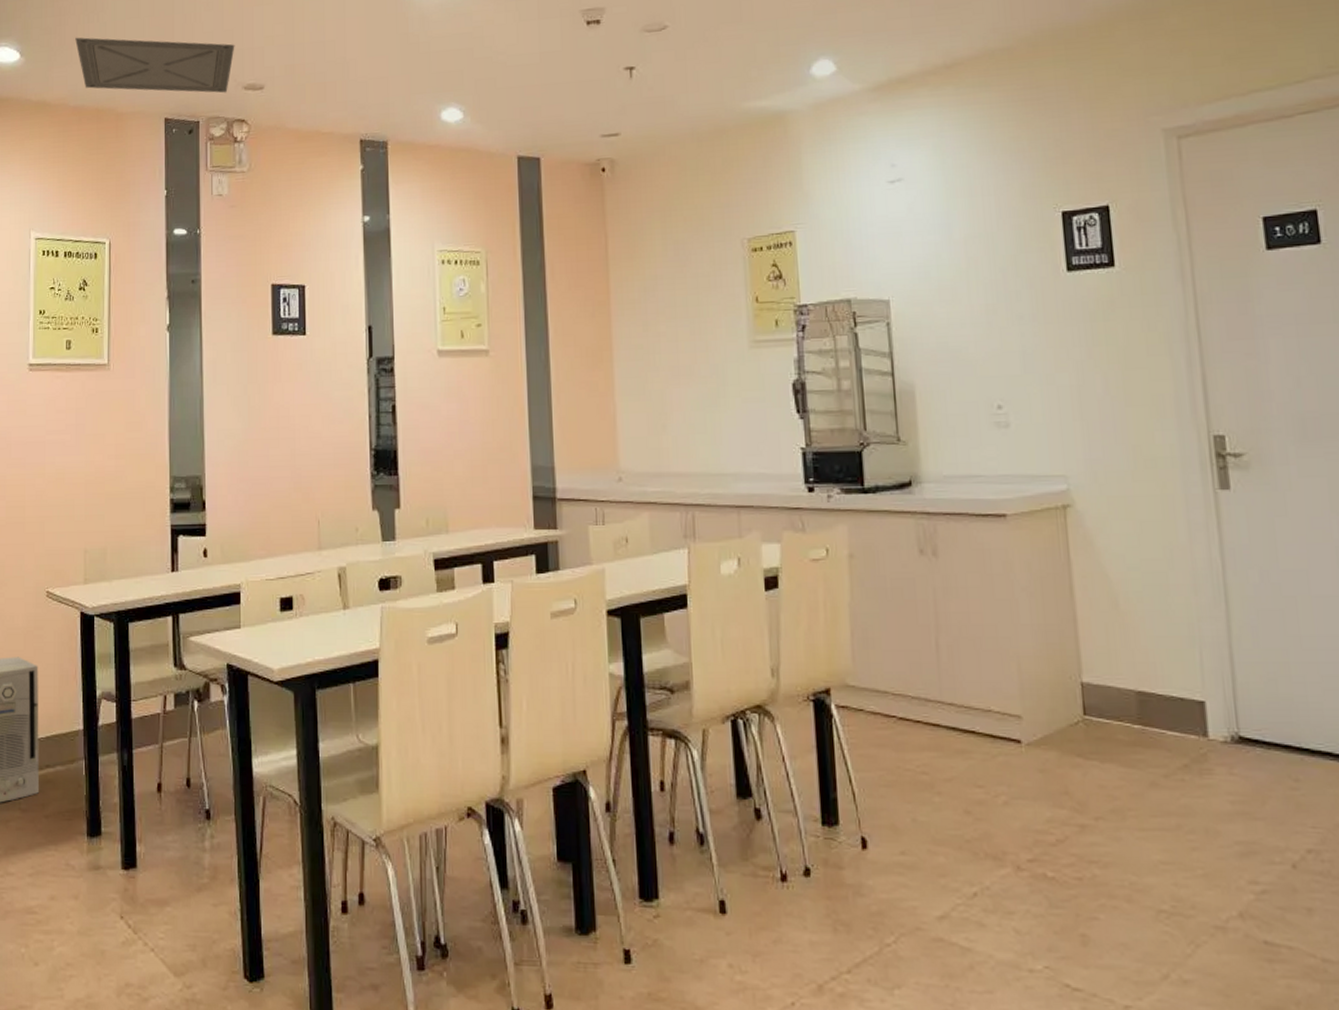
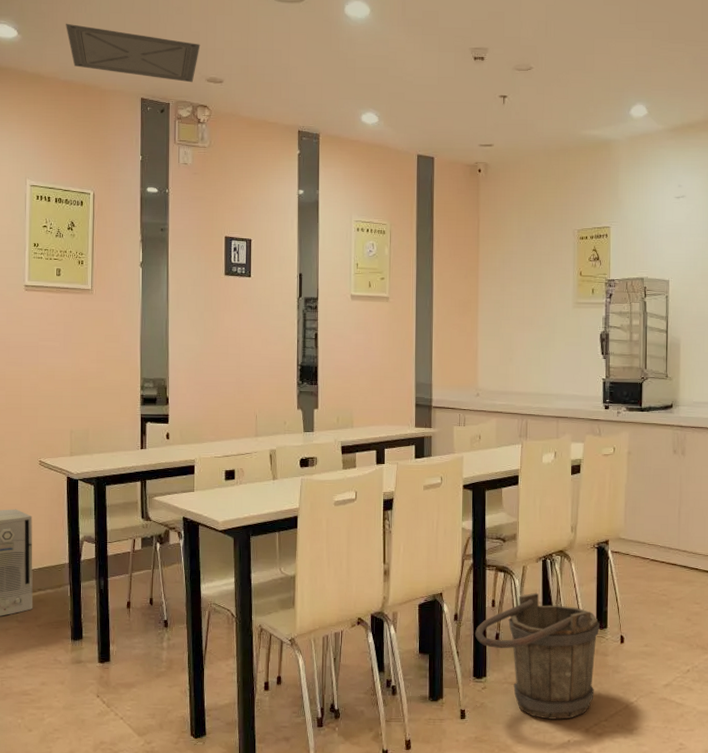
bucket: none [637,769,828,969] -> present [474,592,600,720]

